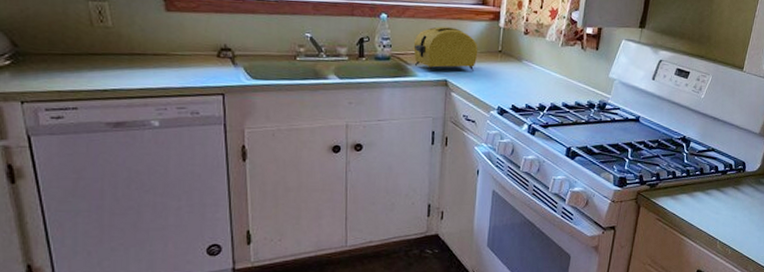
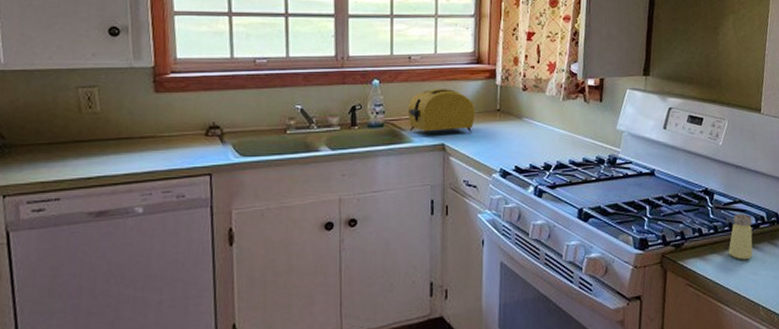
saltshaker: none [696,160,722,201] -> present [728,214,753,260]

